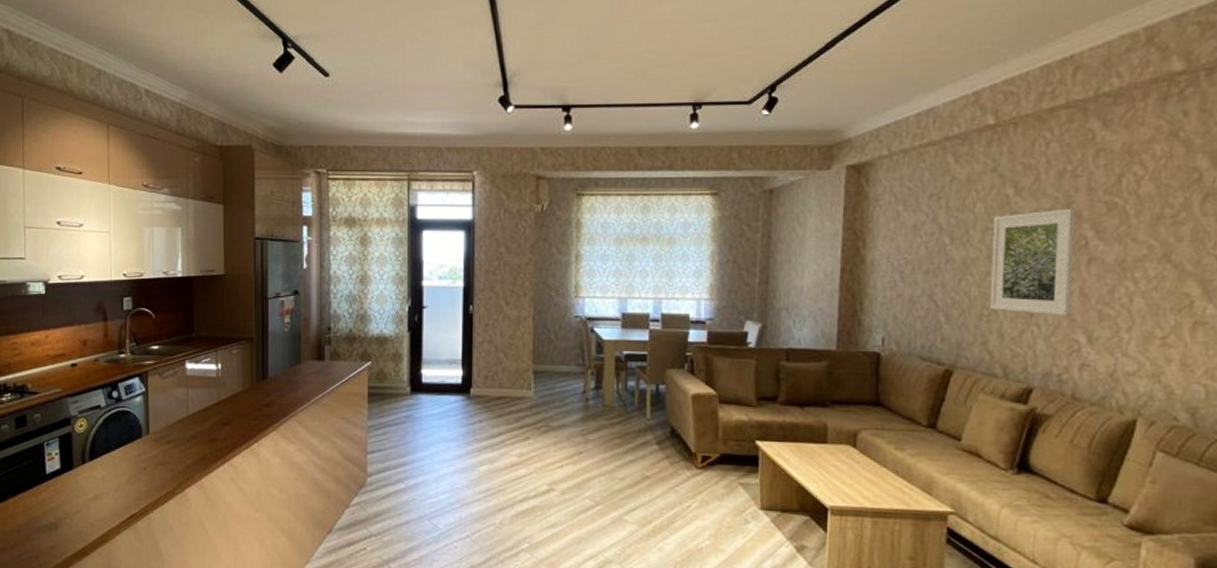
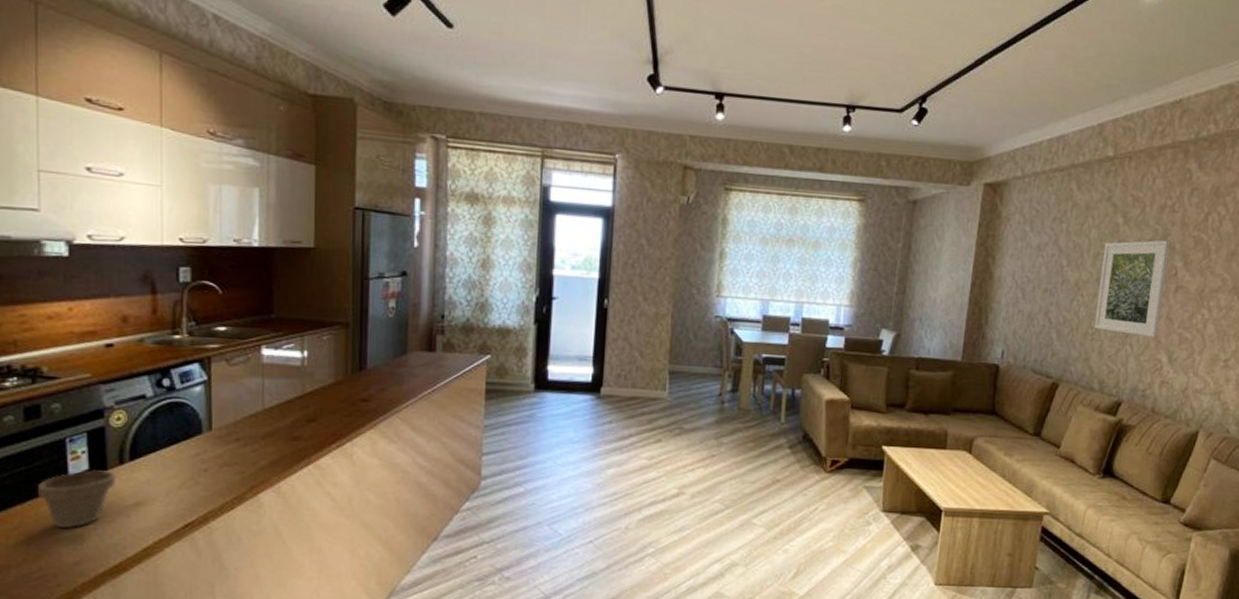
flower pot: none [25,468,80,518] -> present [38,470,116,529]

